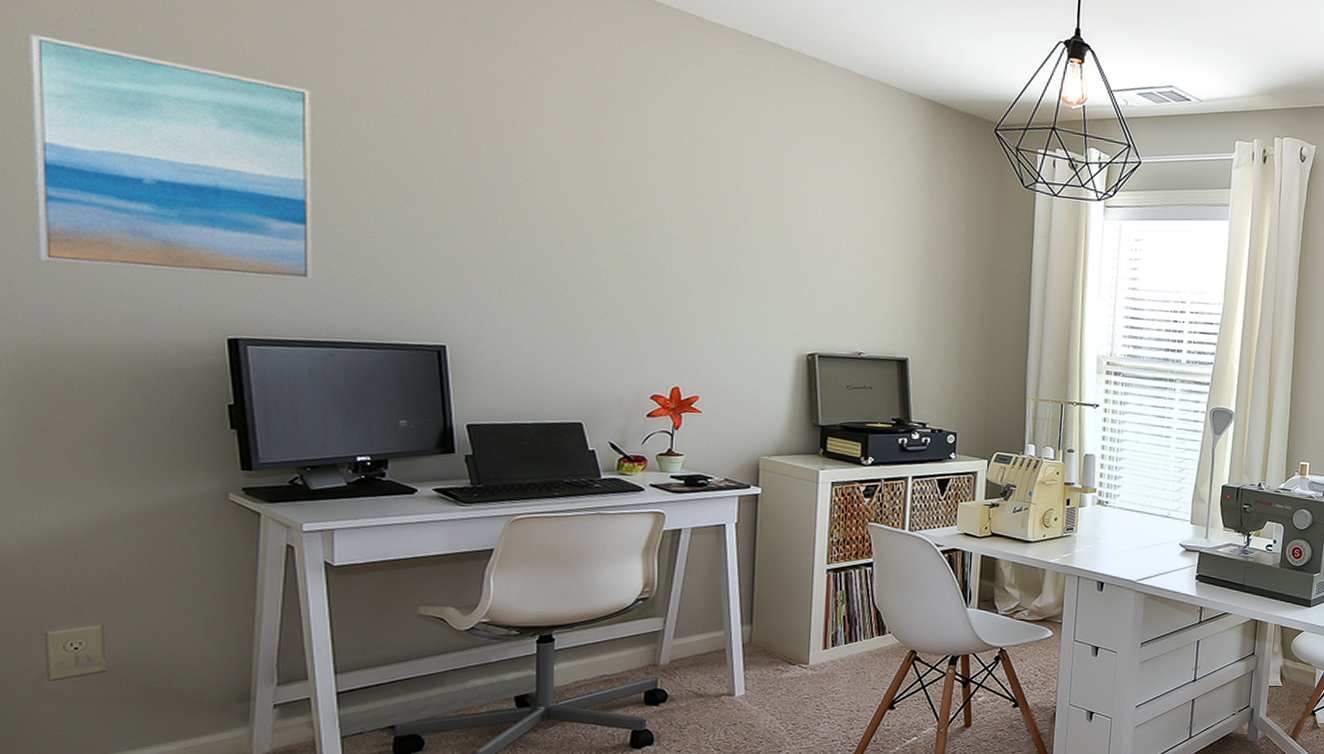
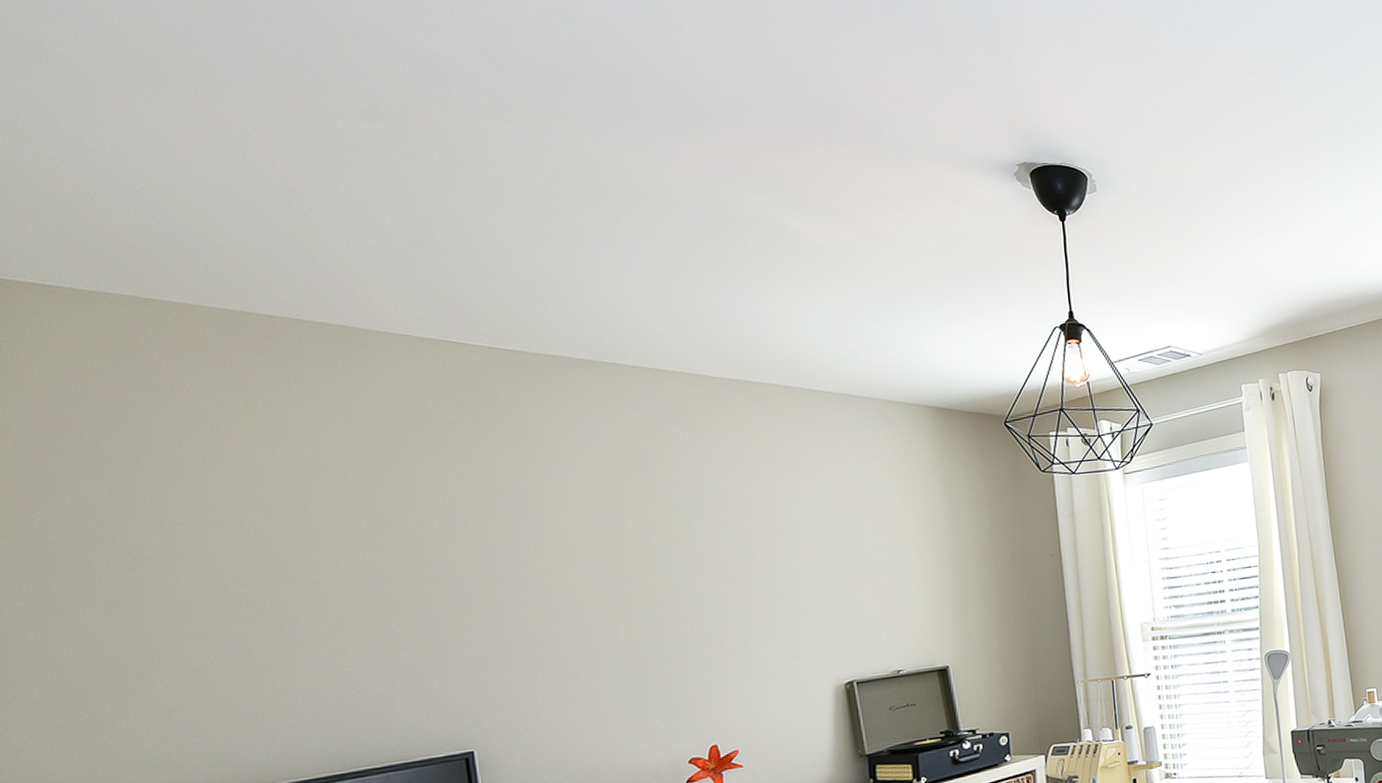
wall art: present [29,33,314,282] -> none [46,521,336,750]

